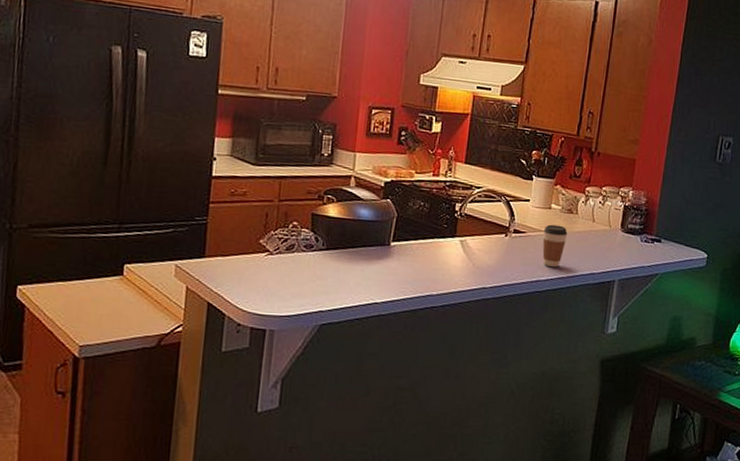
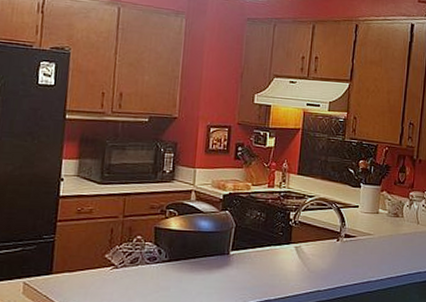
coffee cup: present [542,224,568,267] -> none [372,228,395,268]

